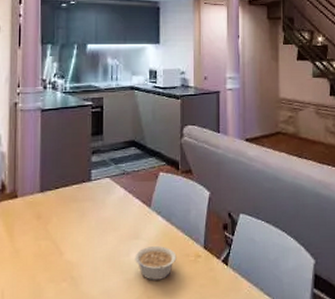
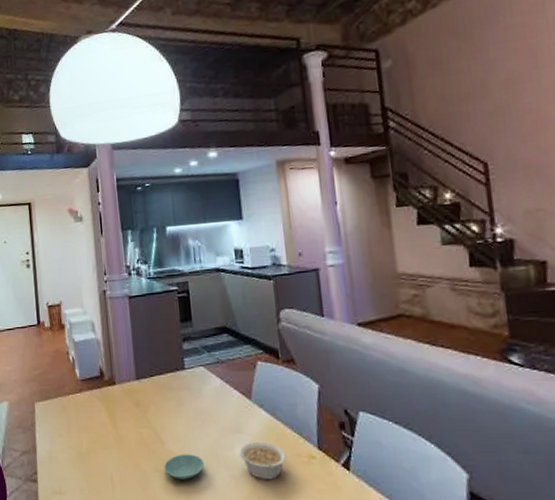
saucer: none [60,262,101,288] -> present [164,454,205,480]

